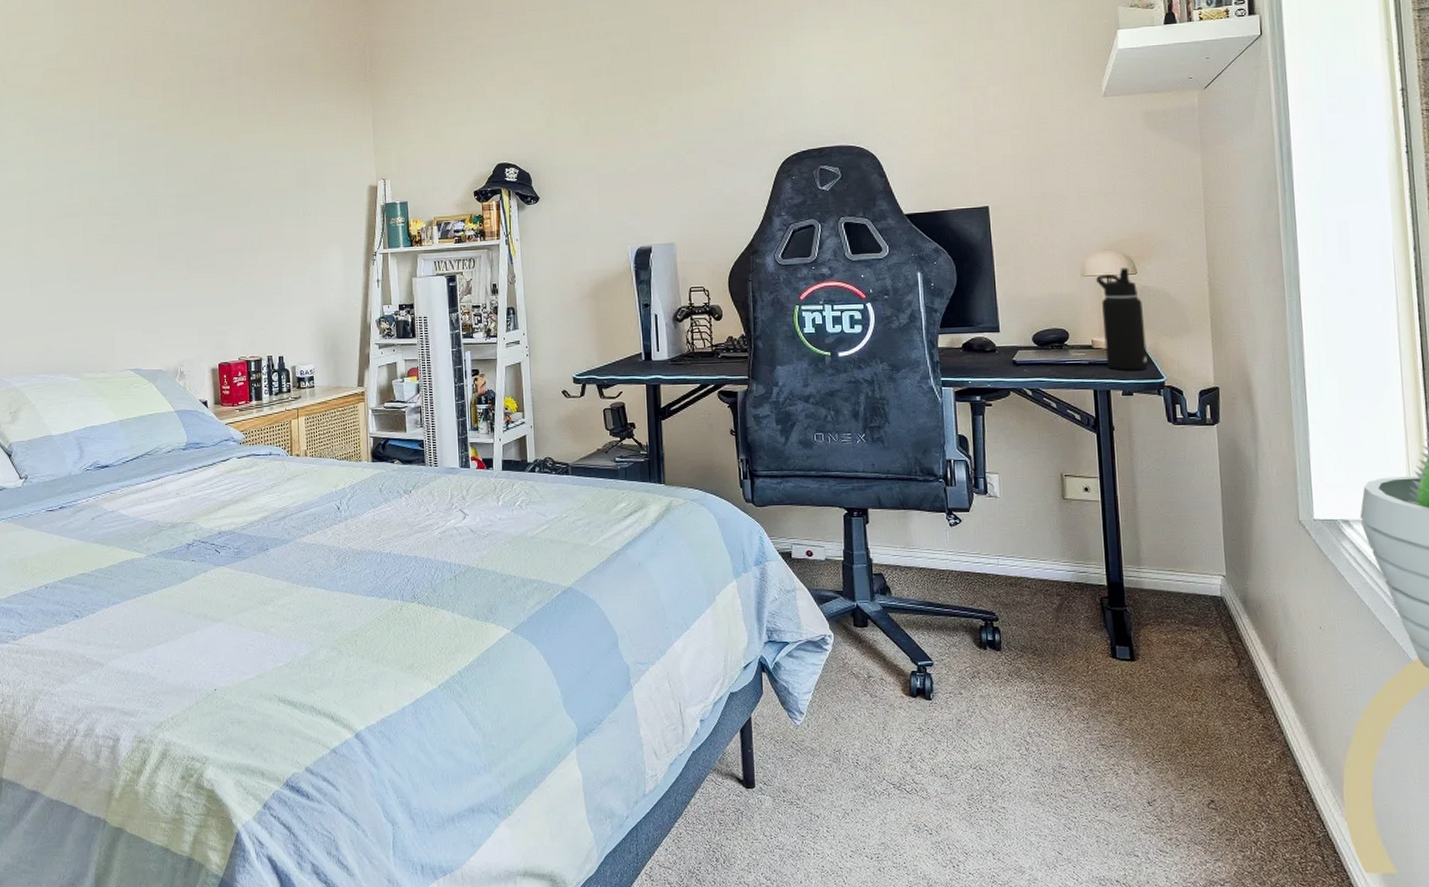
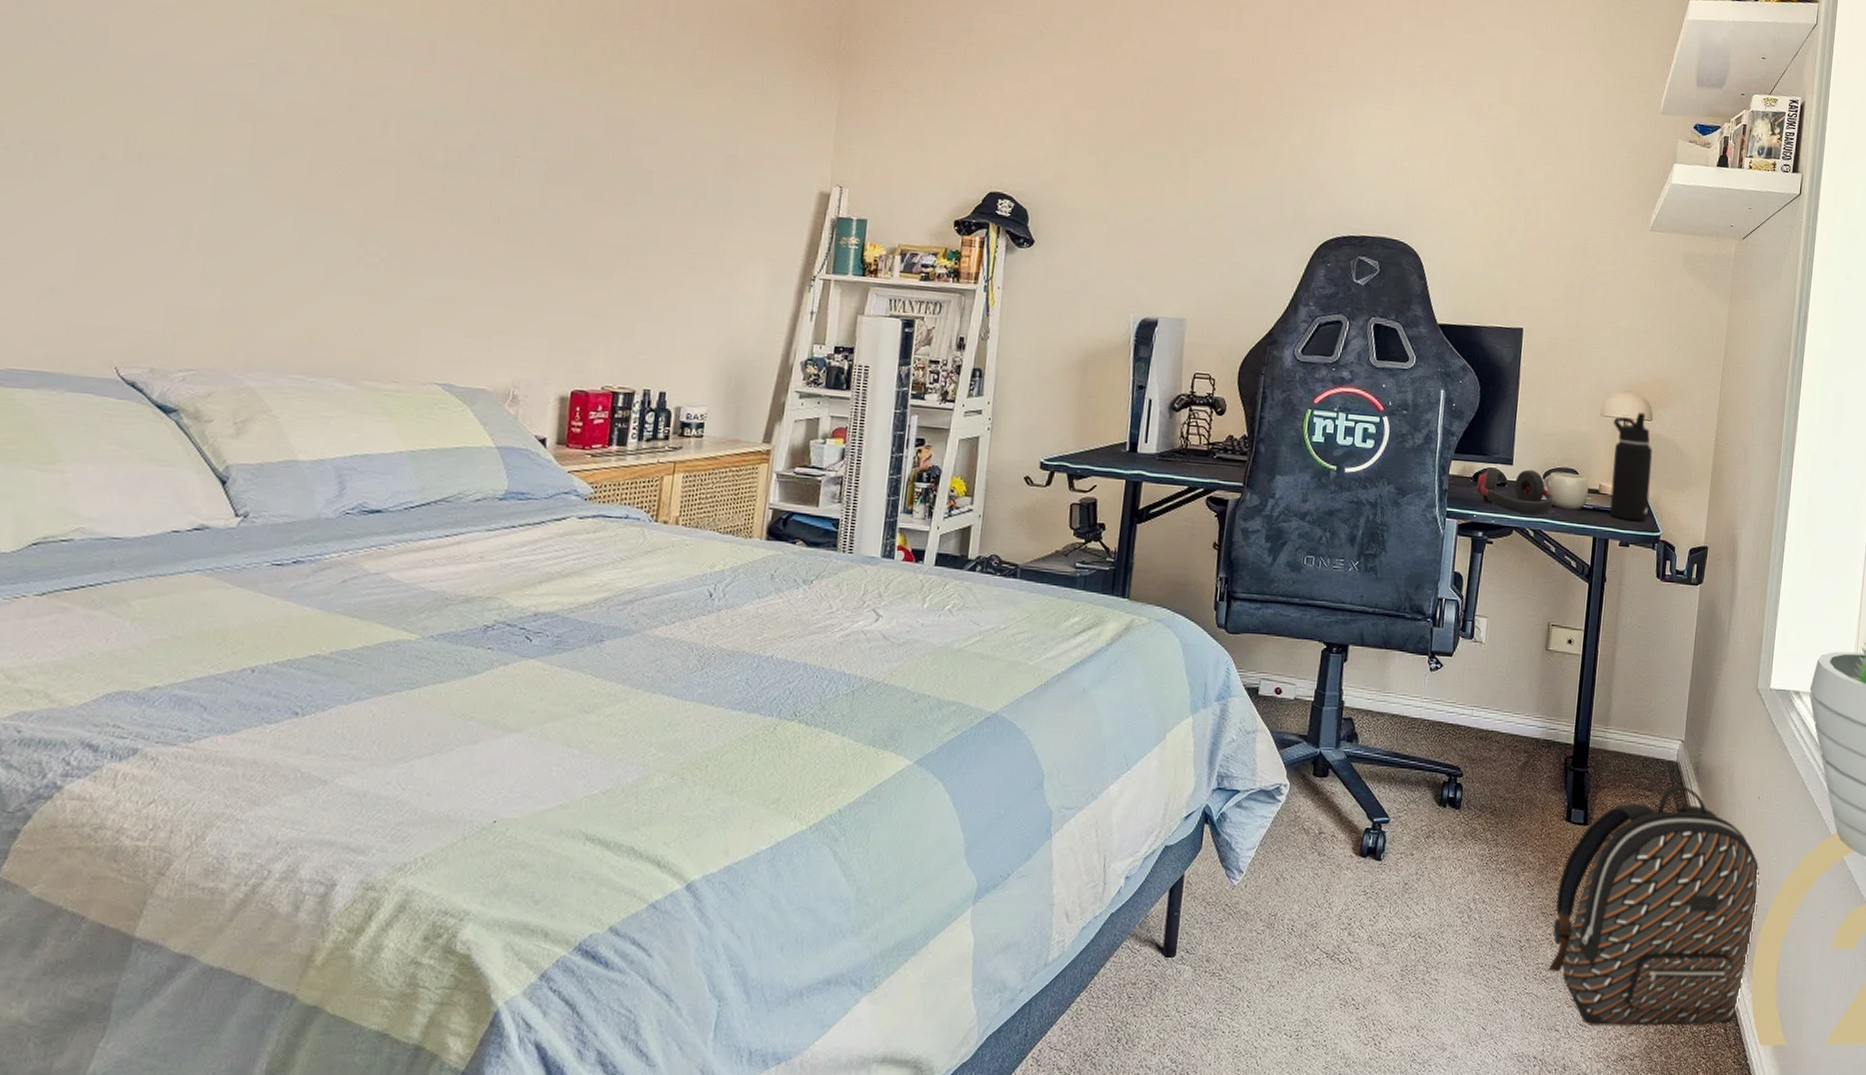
headphones: none [967,334,1047,375] -> present [1476,467,1554,515]
mug: none [1032,332,1082,367] -> present [1542,471,1589,511]
backpack: none [1114,619,1338,851] -> present [1546,785,1760,1025]

